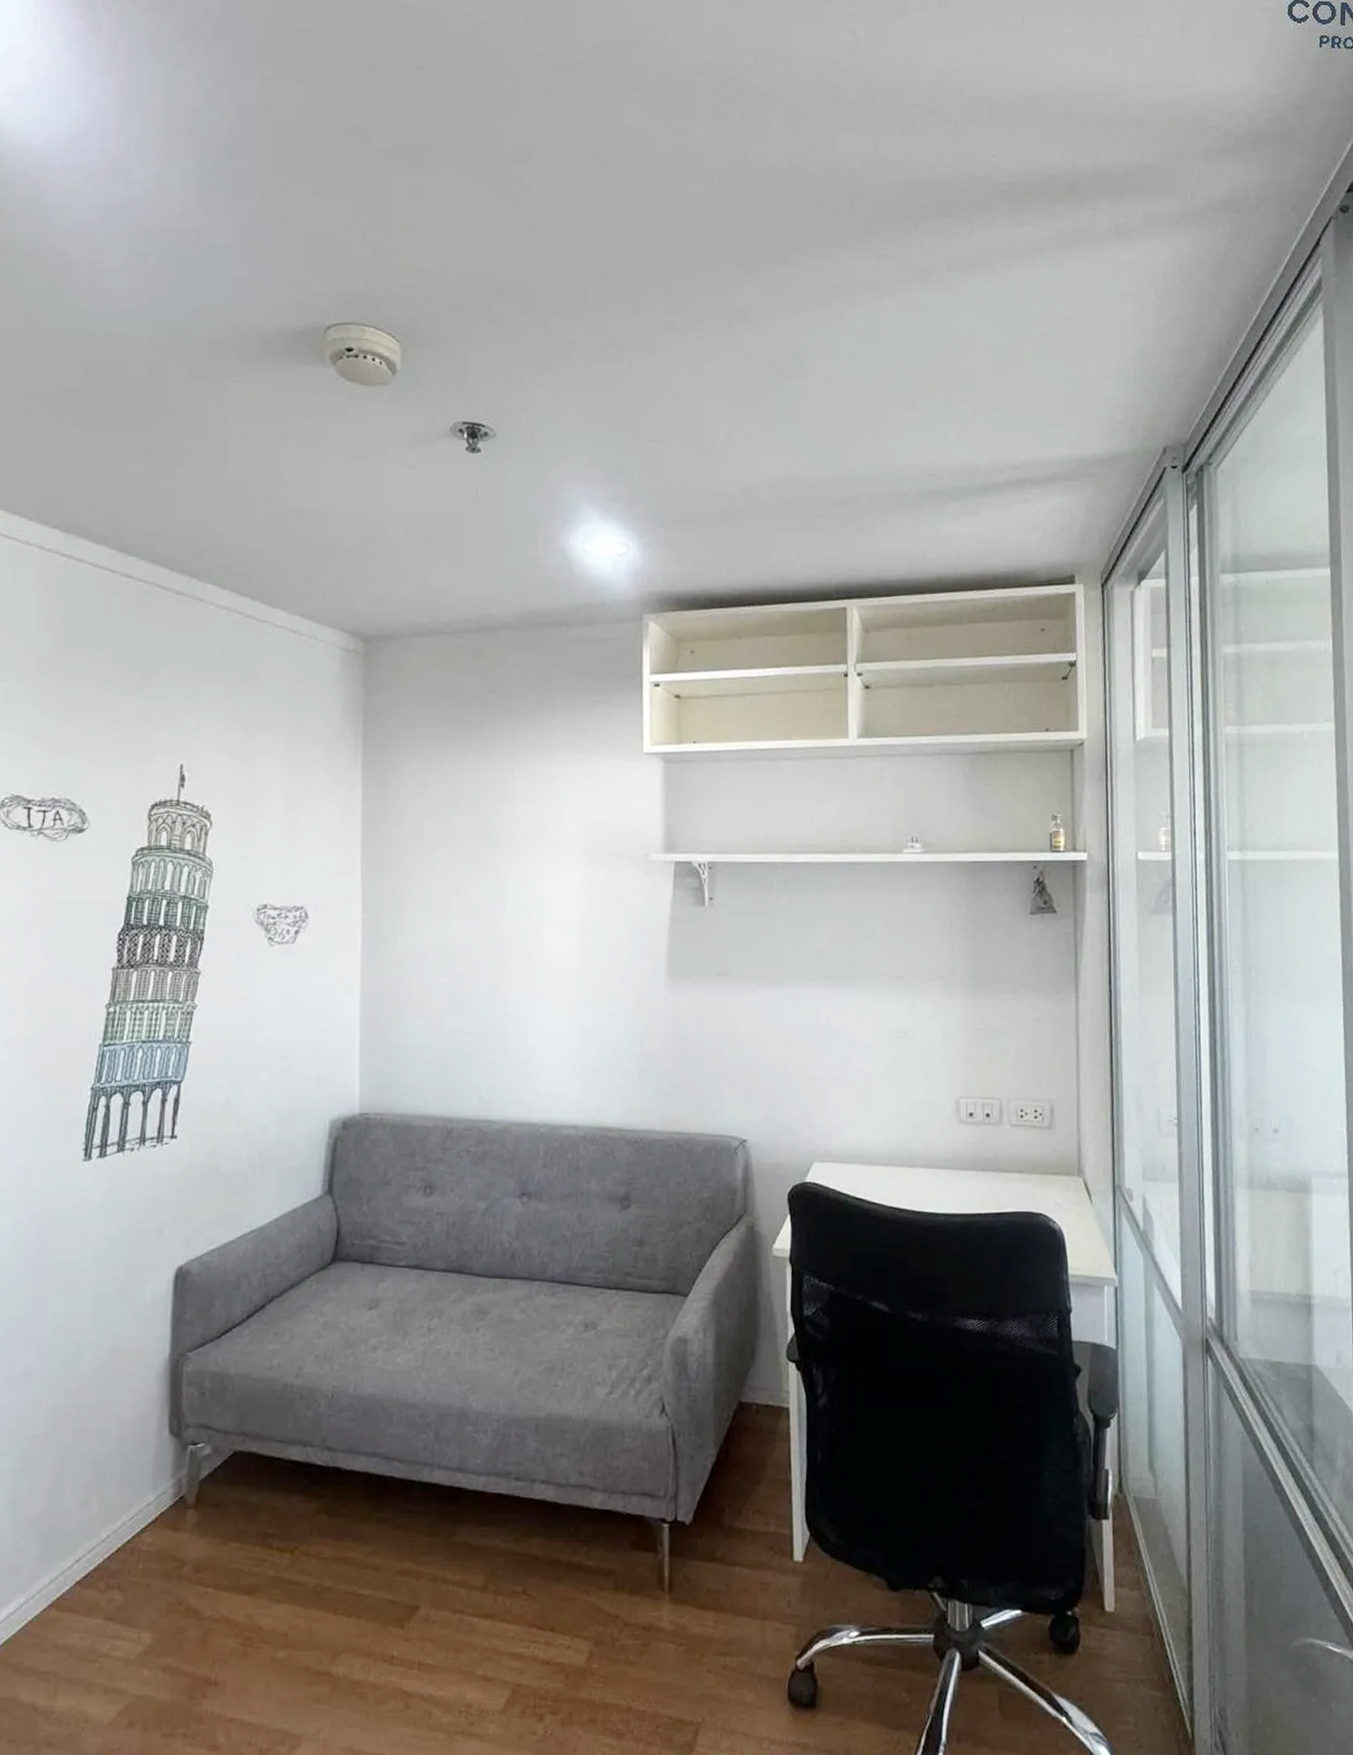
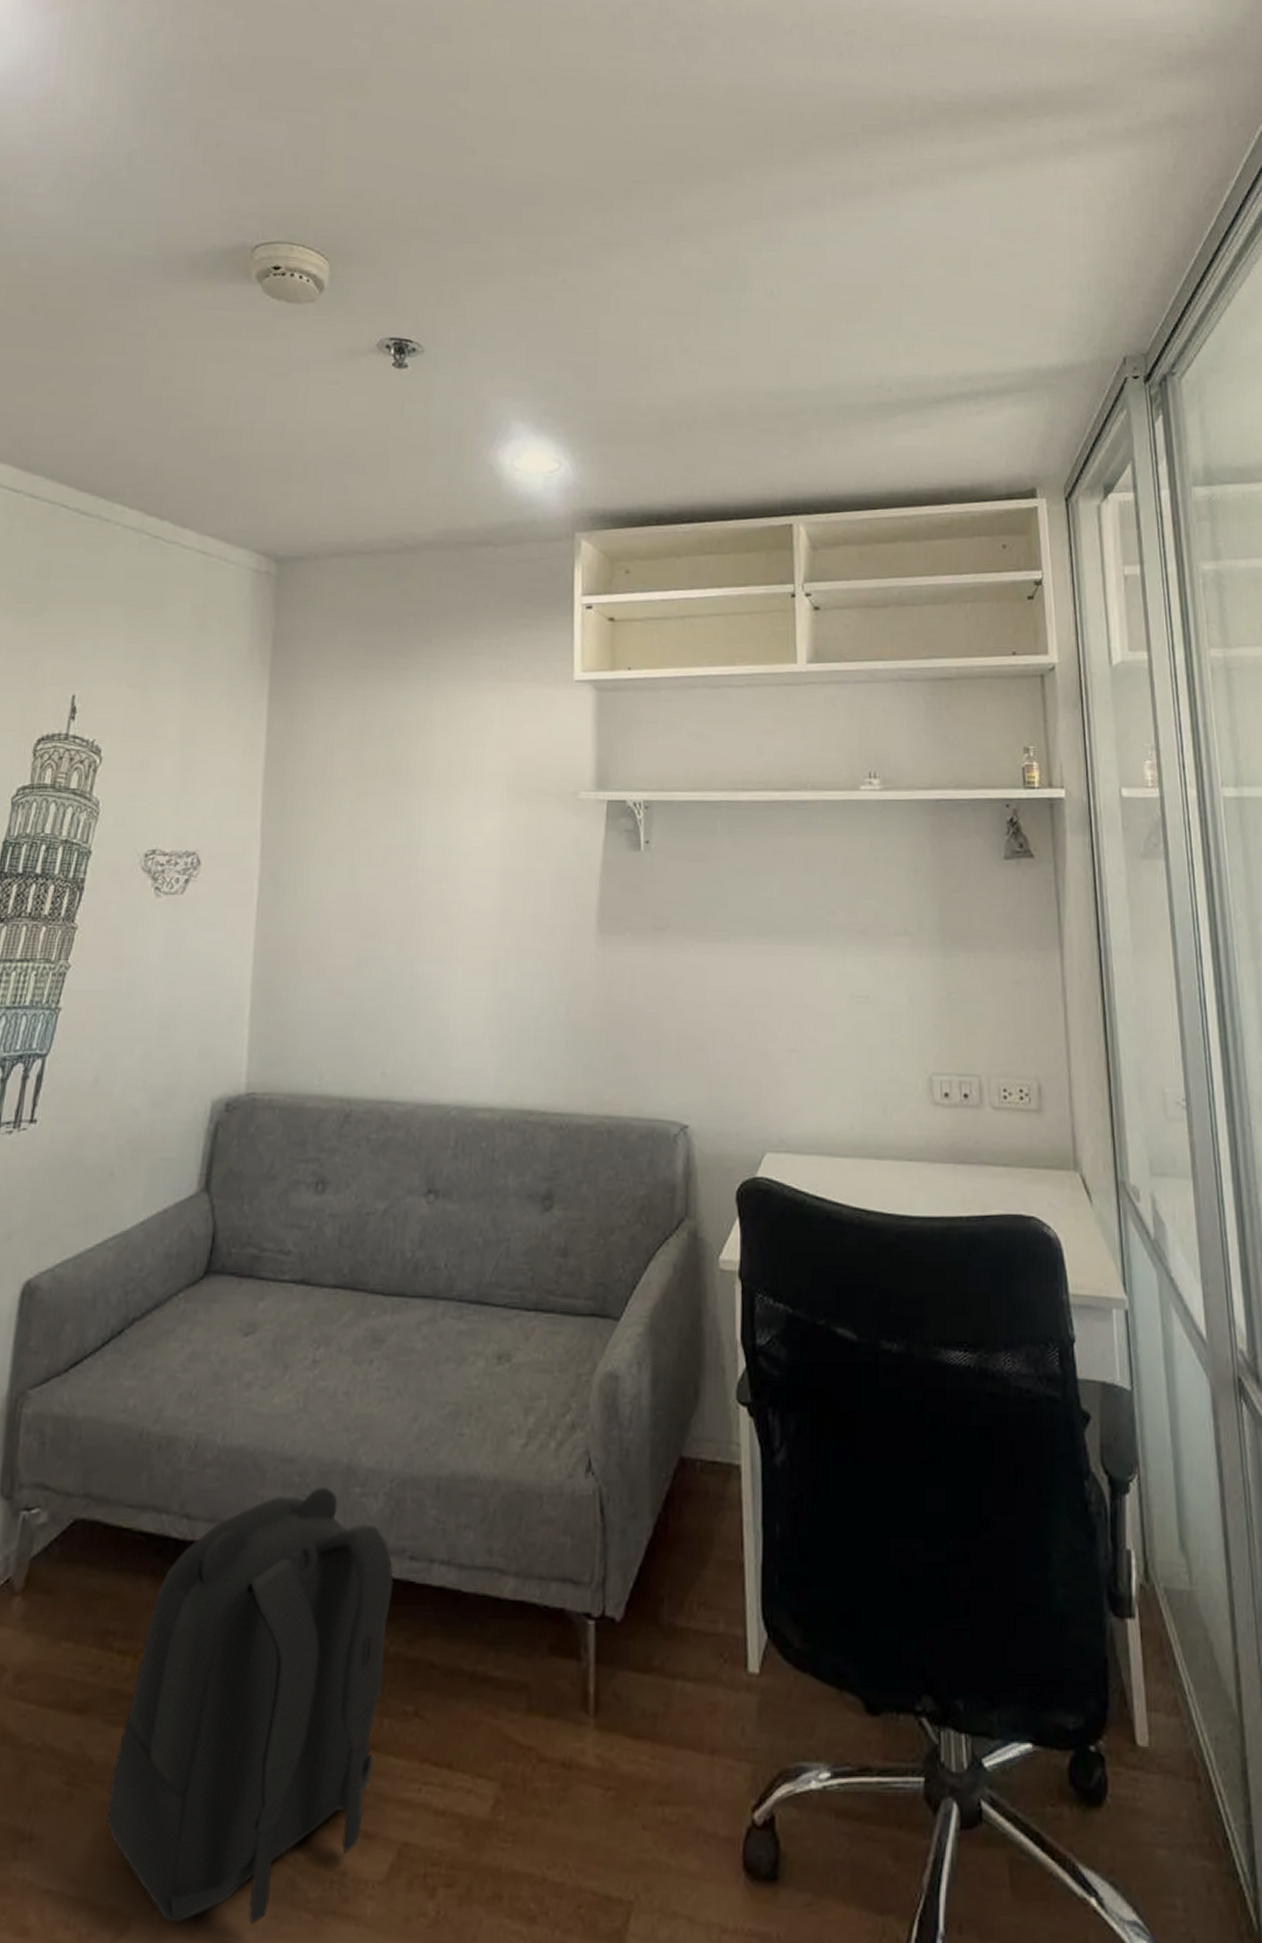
backpack: none [276,1425,503,1742] -> present [106,1486,394,1926]

